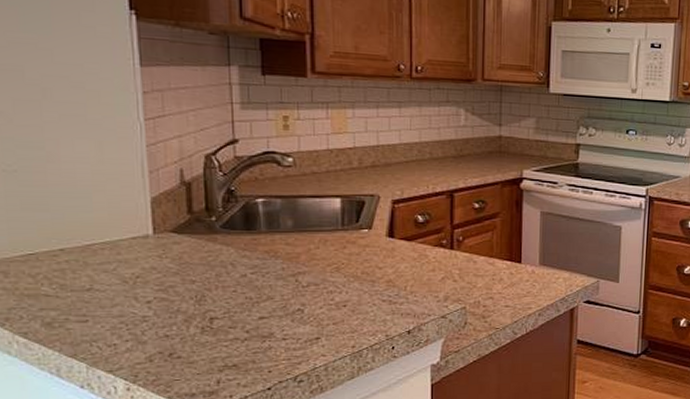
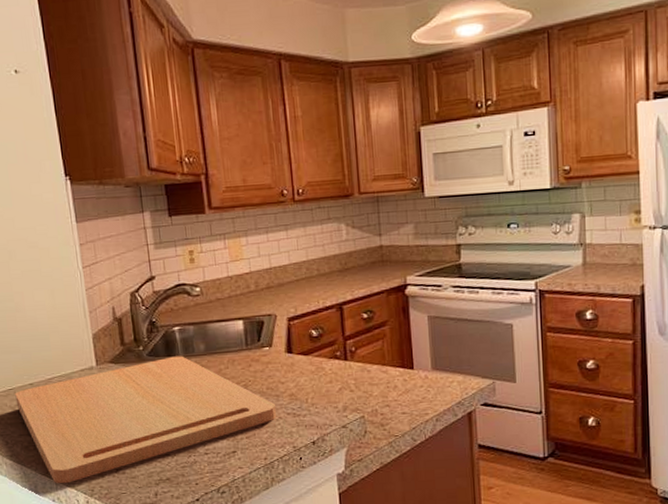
cutting board: none [37,231,371,368] -> present [15,356,277,484]

